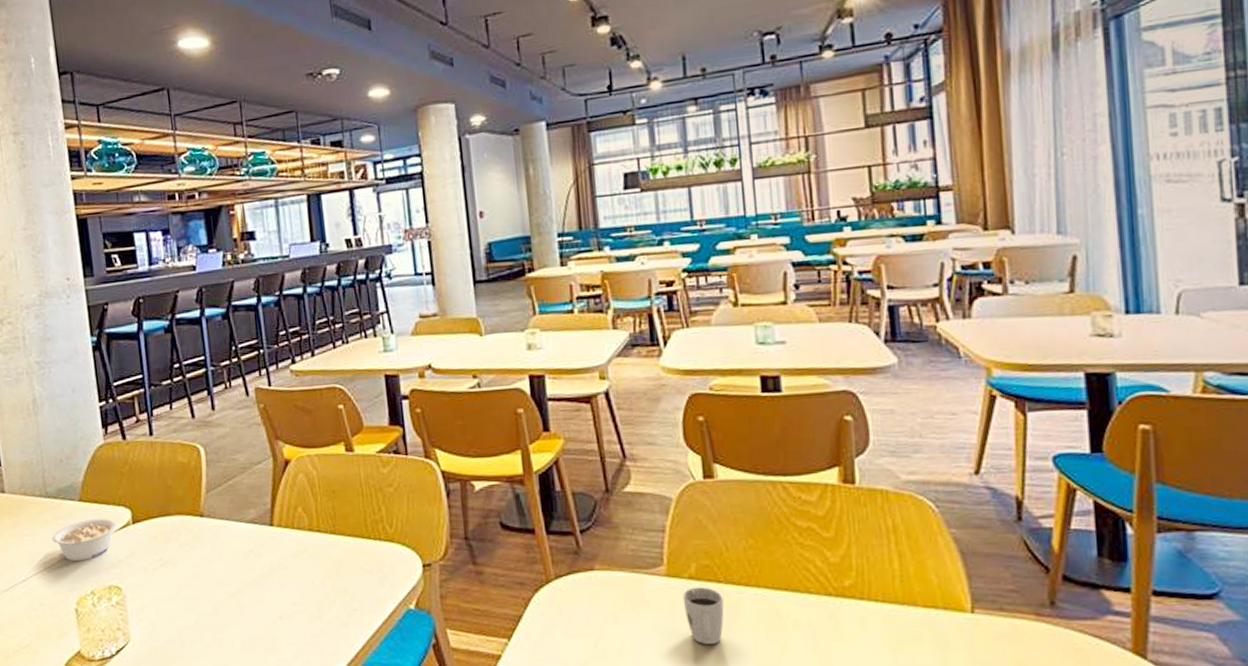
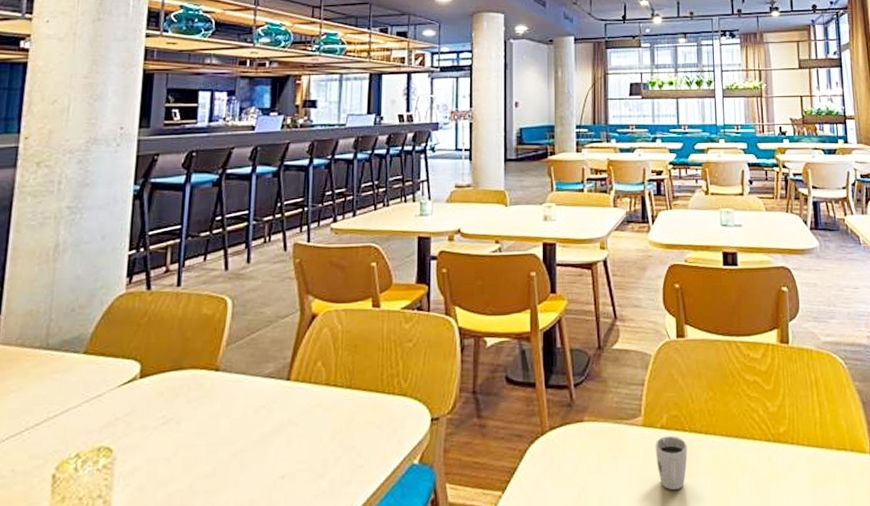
legume: present [52,518,117,562] -> none [43,372,122,421]

